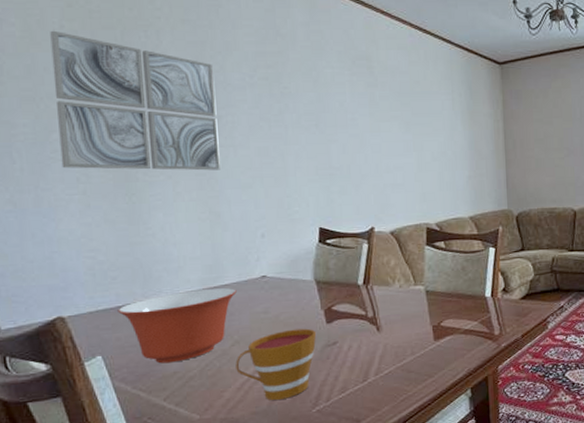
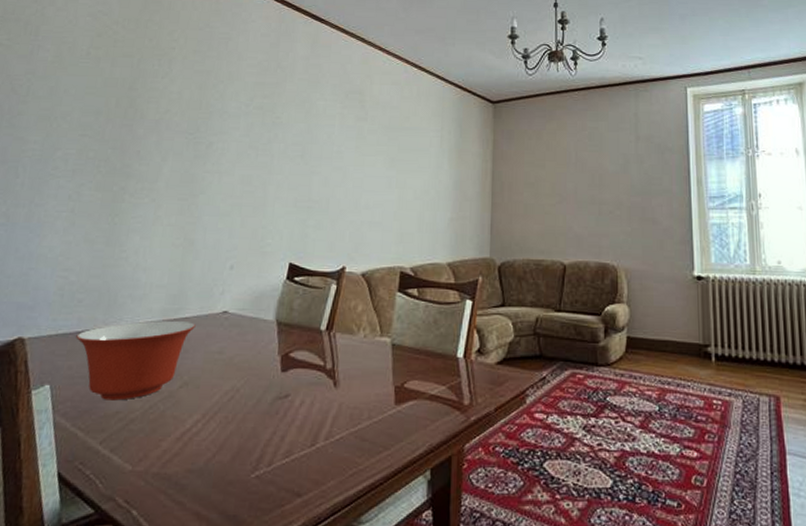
wall art: present [50,30,222,171] -> none [58,56,213,196]
cup: present [236,328,317,401] -> none [179,375,269,459]

